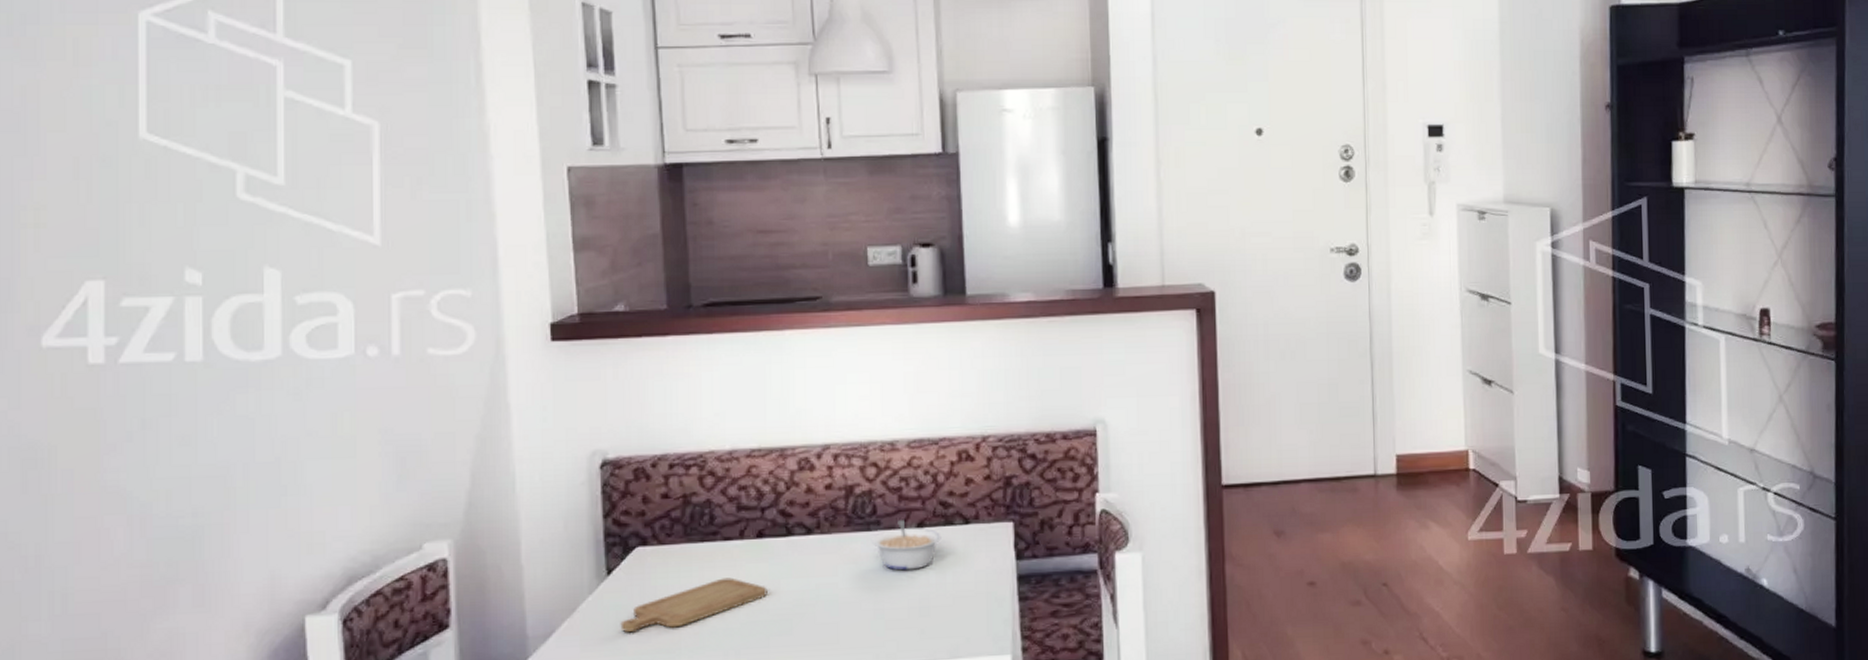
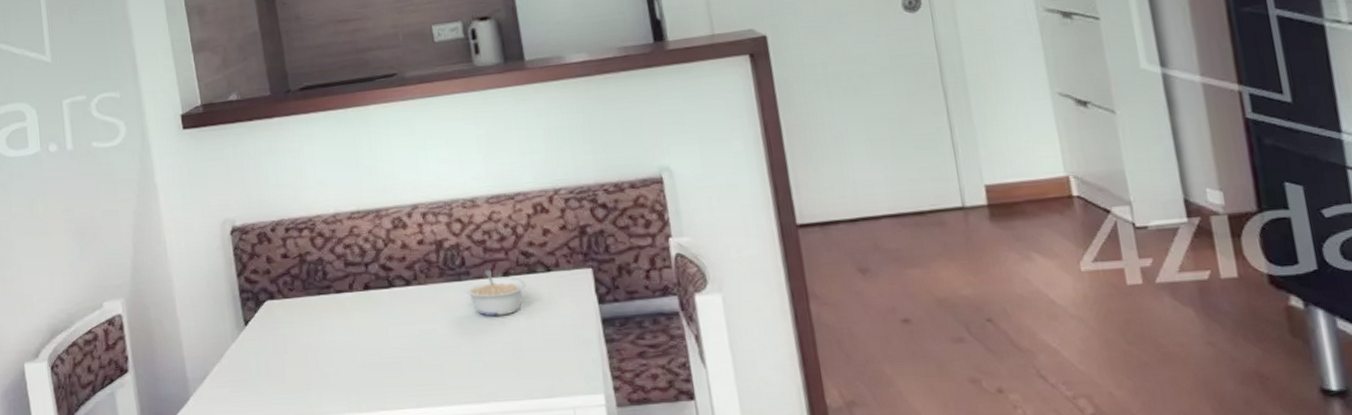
chopping board: present [620,577,768,632] -> none [259,326,378,375]

